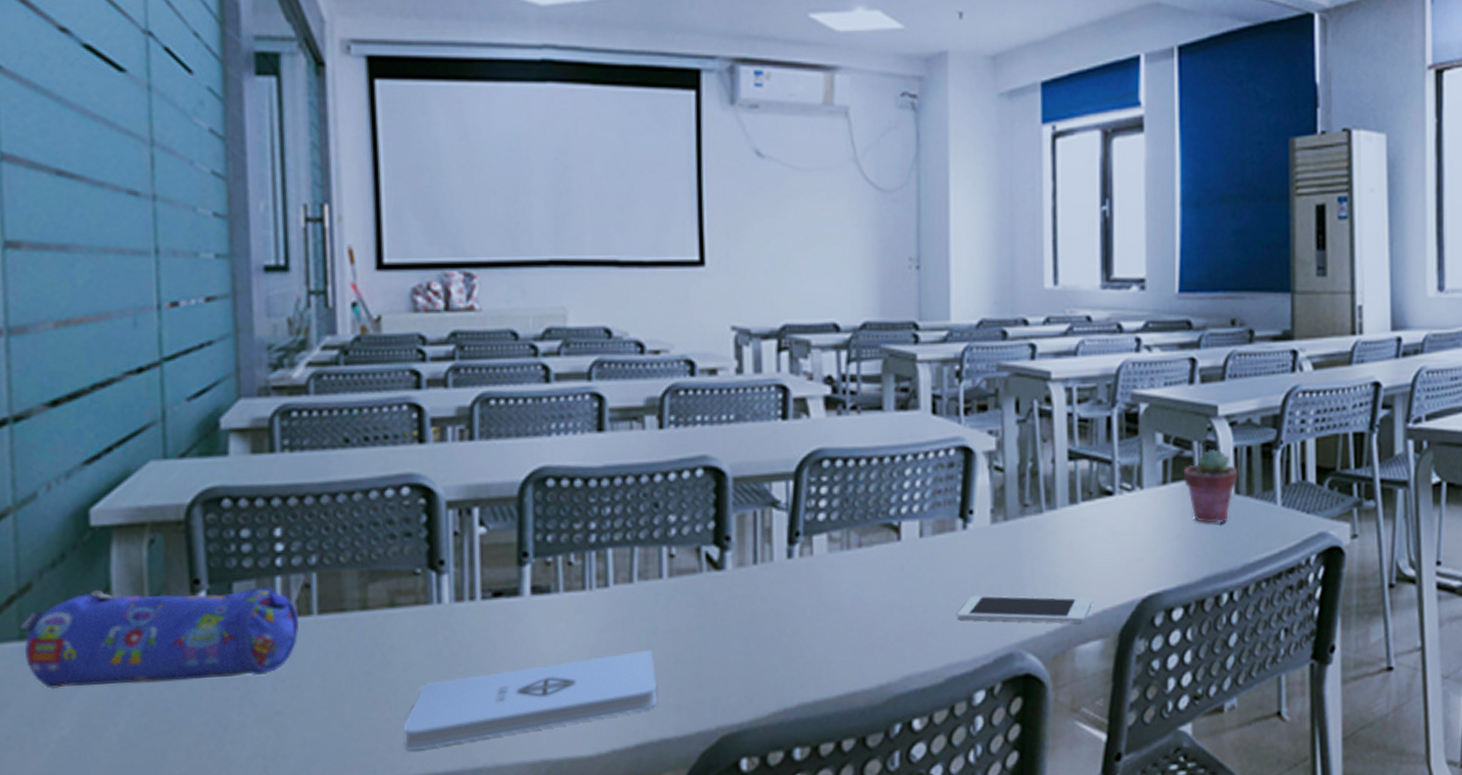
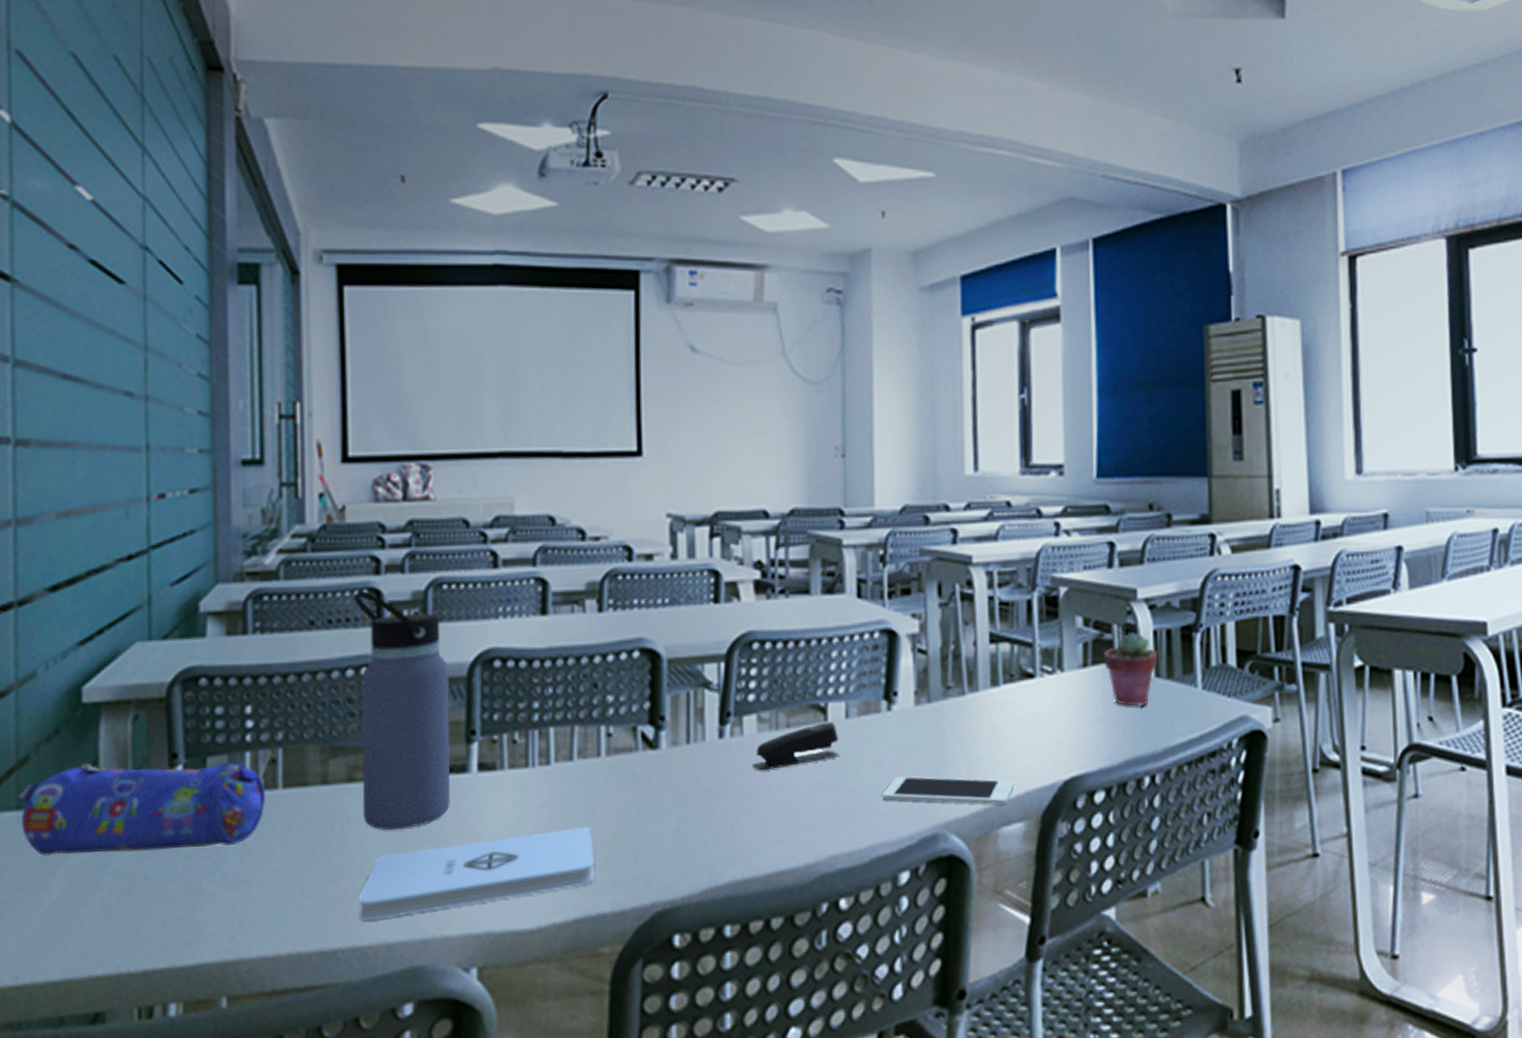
water bottle: none [392,406,502,656] -> present [353,590,450,830]
stapler: none [822,541,915,592] -> present [751,722,841,771]

